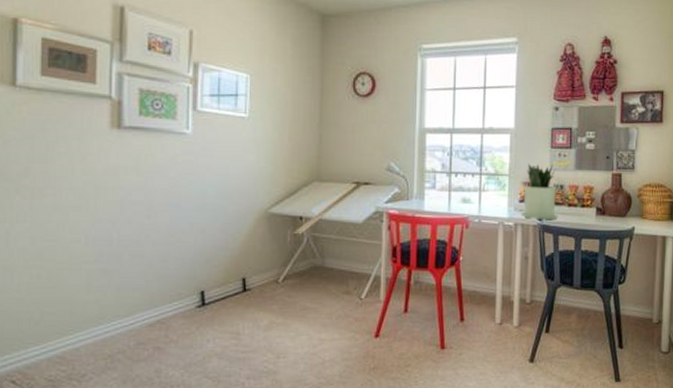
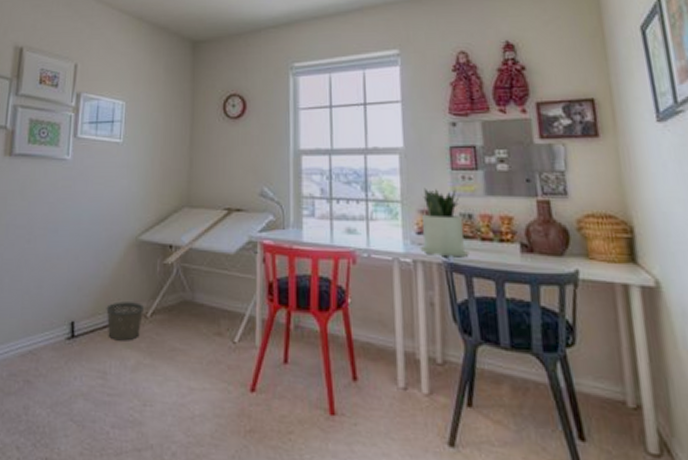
basket: none [237,270,276,305] -> present [106,301,145,341]

